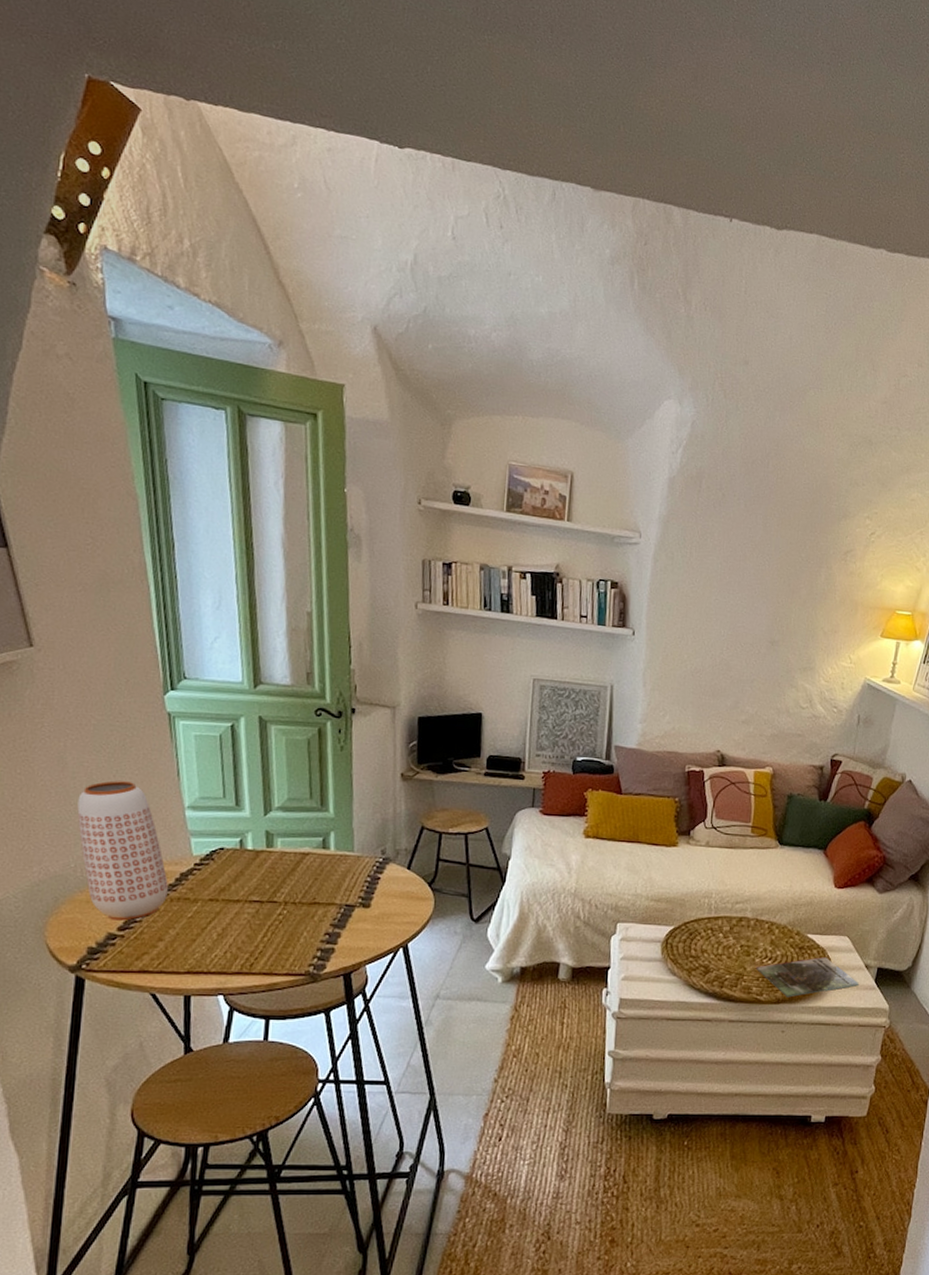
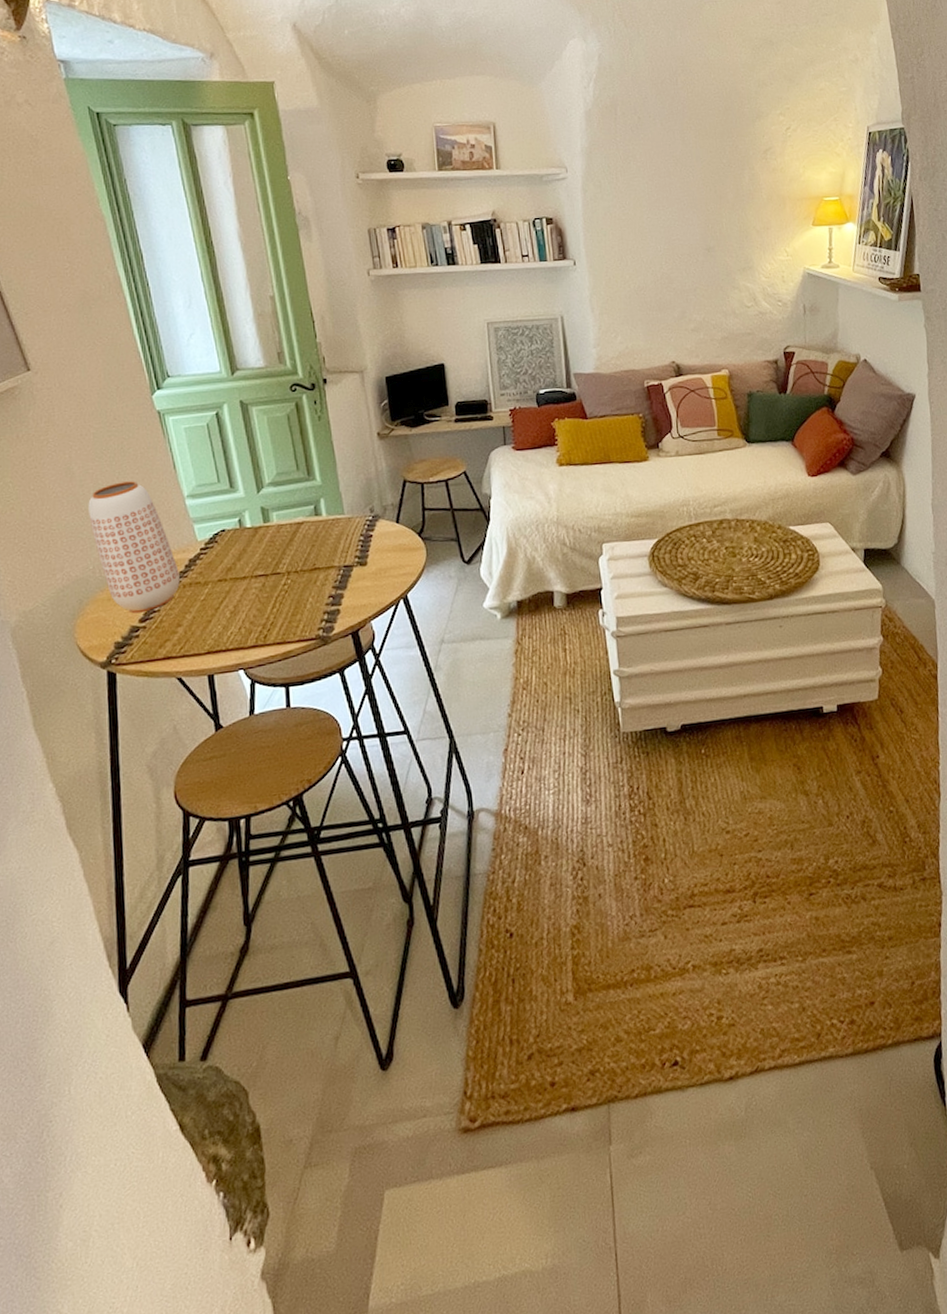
magazine: present [755,956,859,998] -> none [743,545,848,592]

